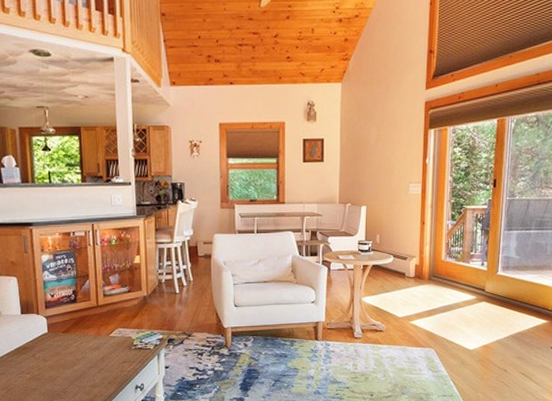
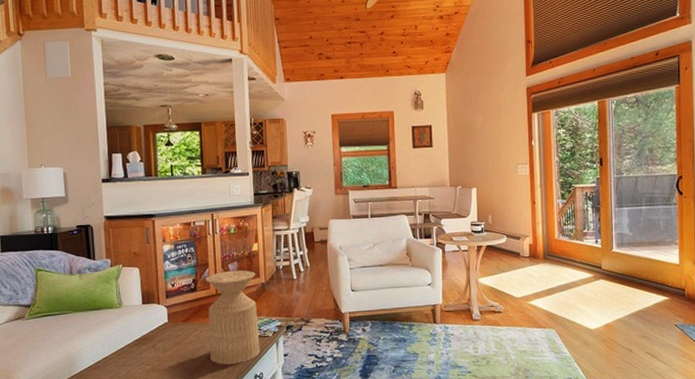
side table: none [86,282,142,375] -> present [205,270,260,365]

